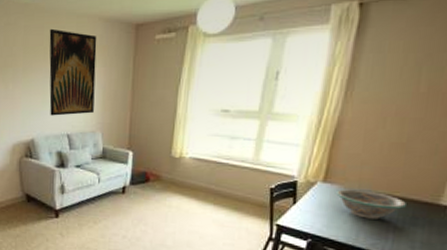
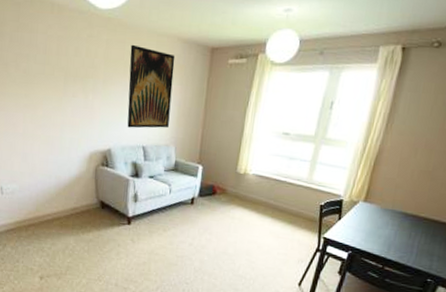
bowl: present [336,189,408,219] -> none [374,208,430,236]

